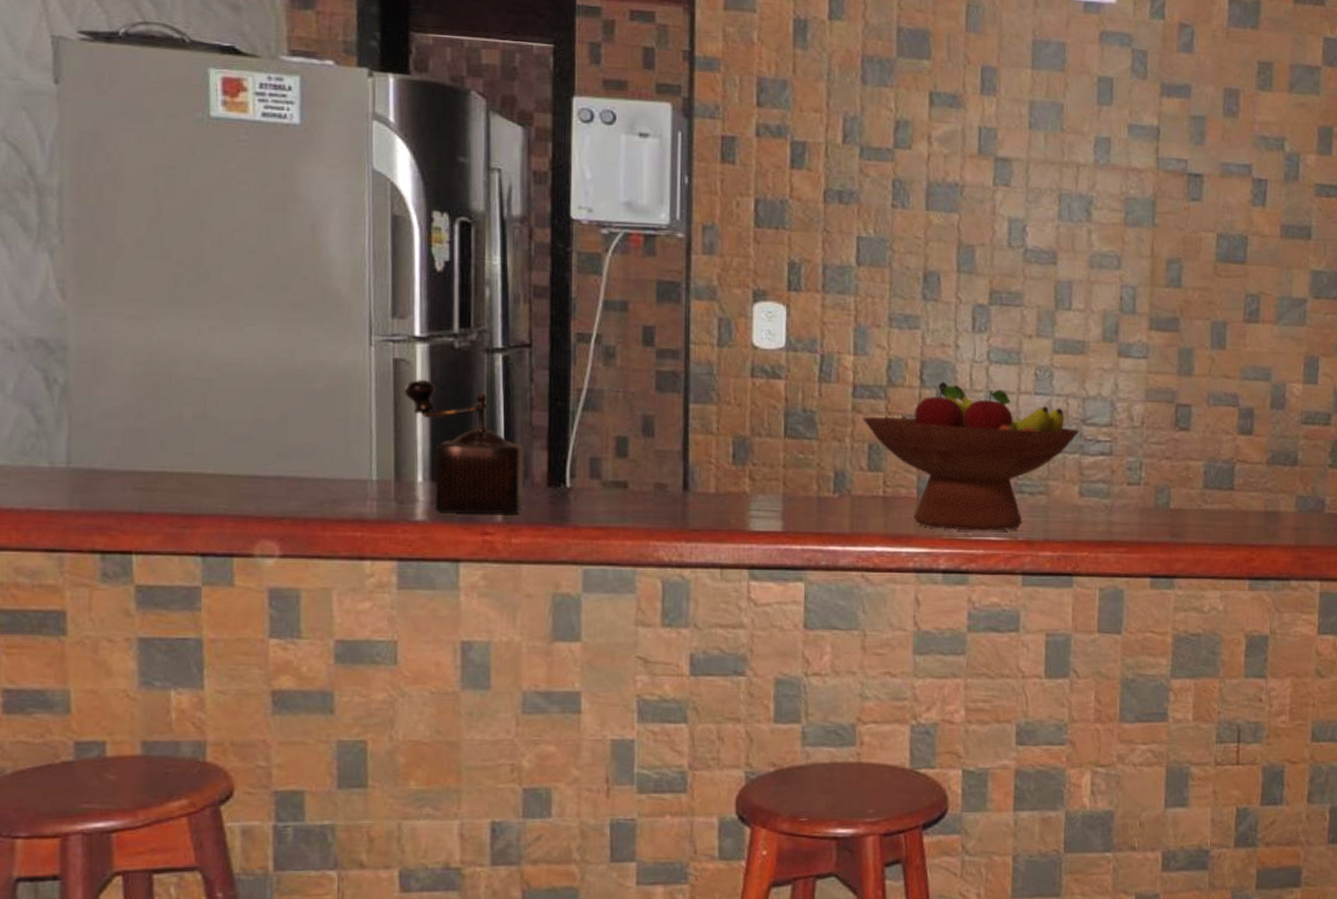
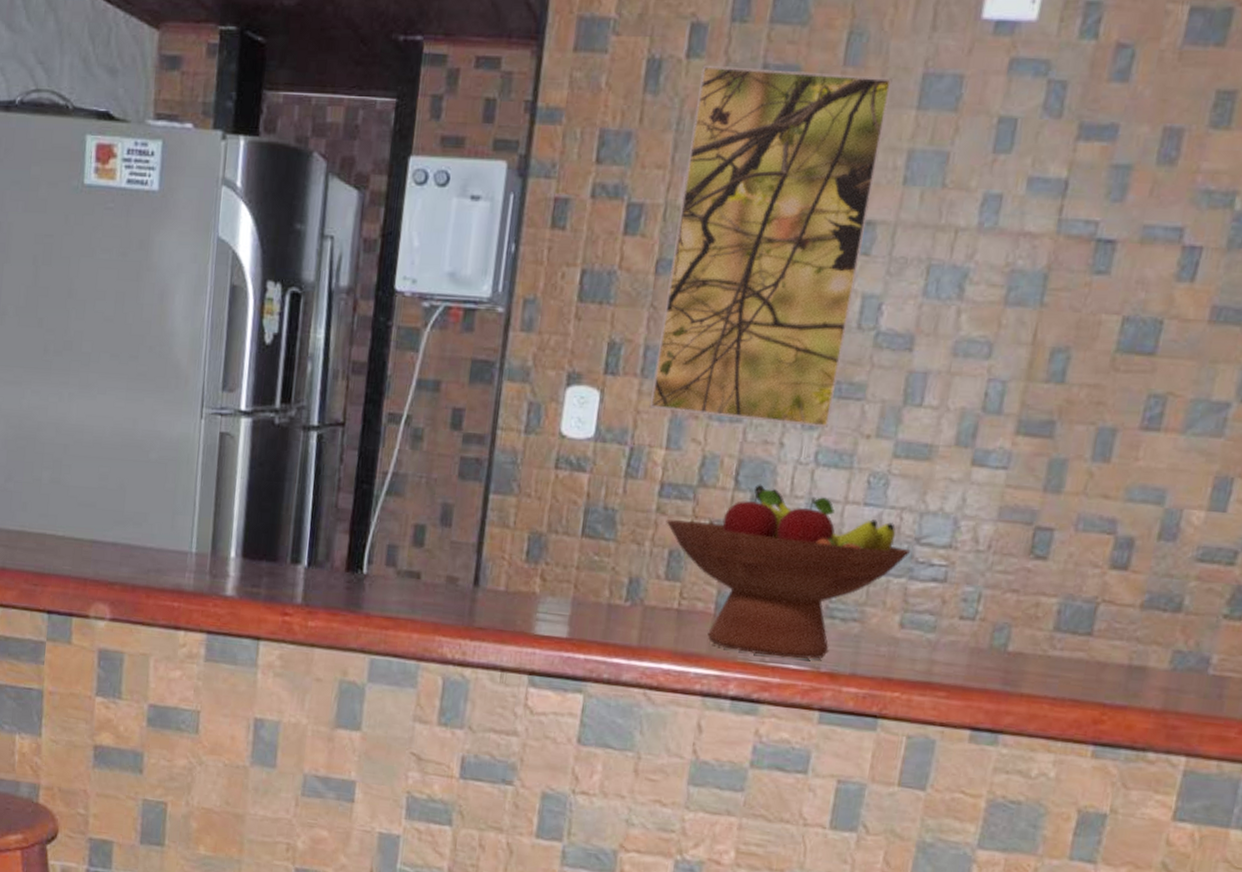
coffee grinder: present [403,379,524,514] -> none [226,454,328,597]
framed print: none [834,26,1008,331] -> present [649,64,893,428]

